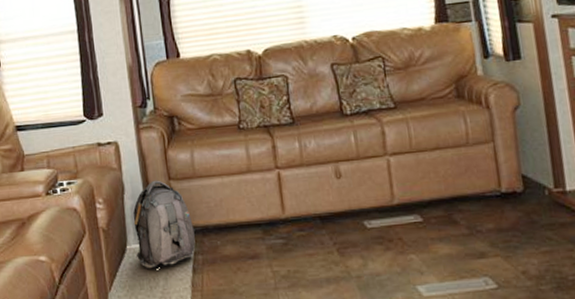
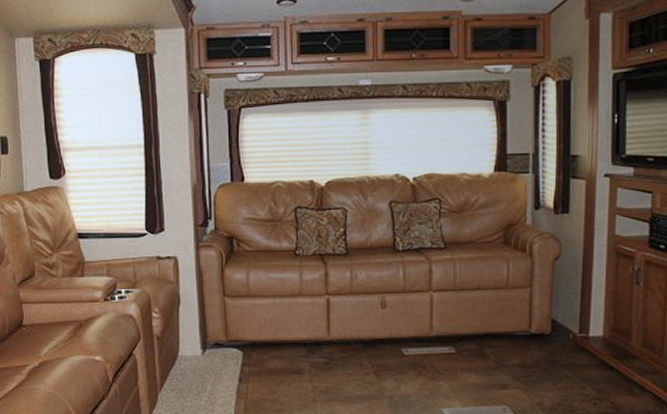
backpack: present [132,180,195,268] -> none [186,296,244,375]

